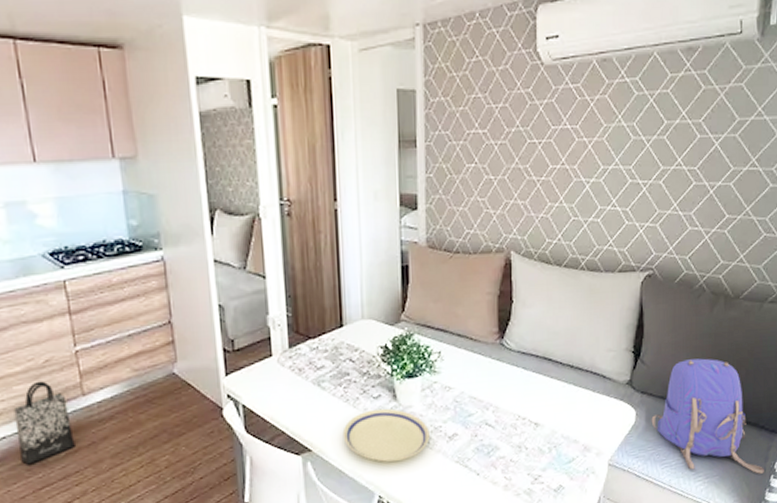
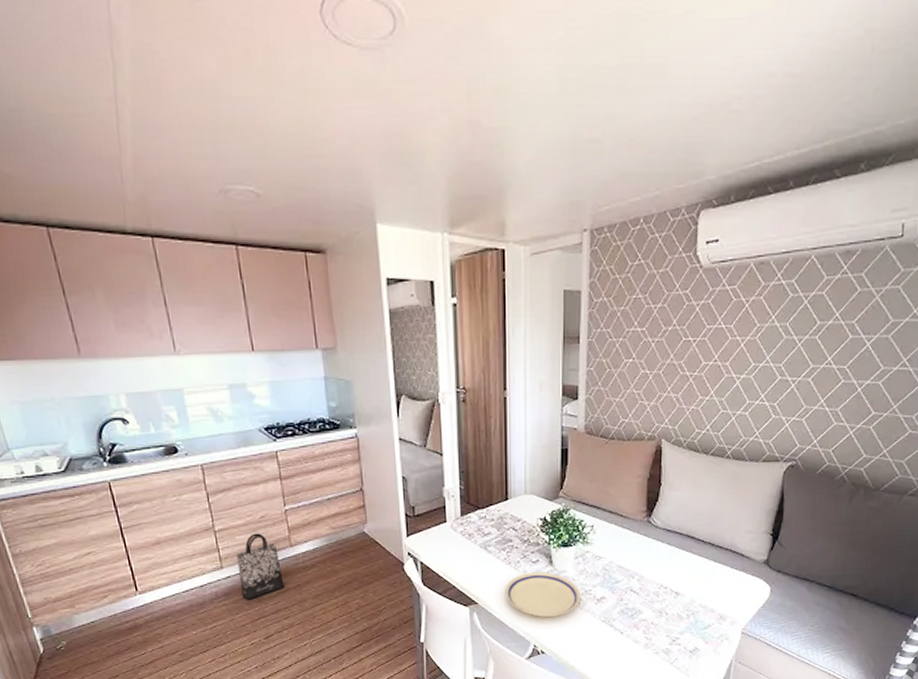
backpack: present [651,358,764,474] -> none [784,543,891,651]

